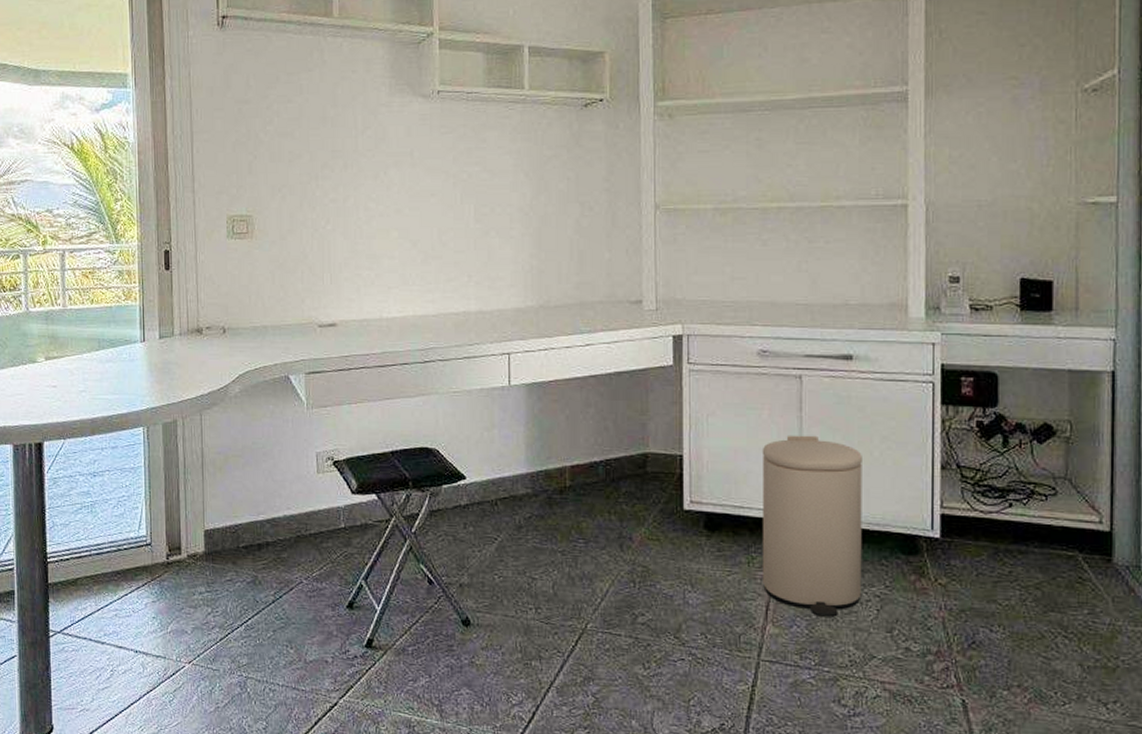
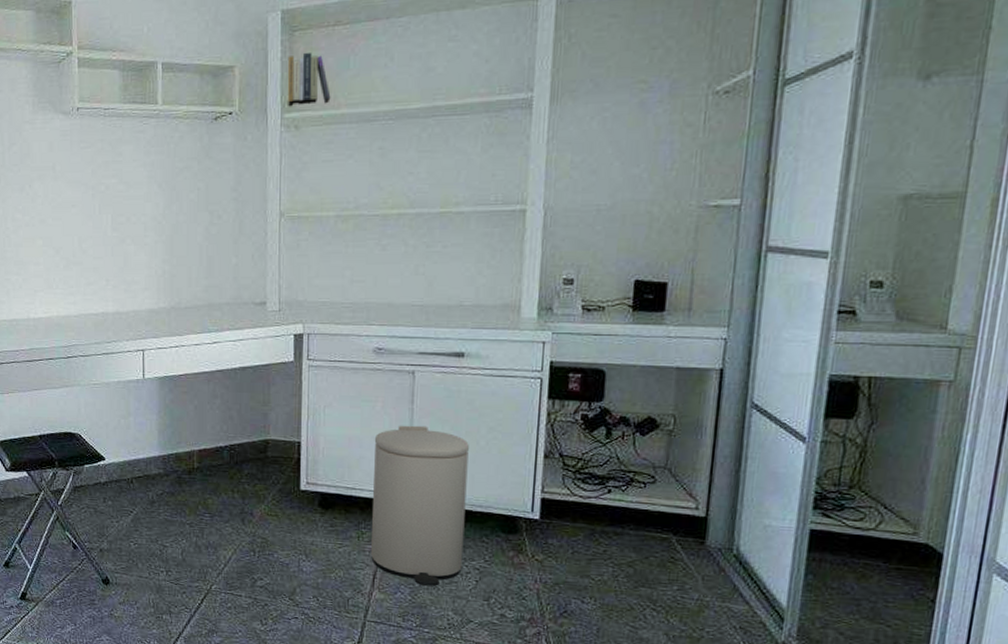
books: none [659,41,705,95] -> present [287,53,331,107]

